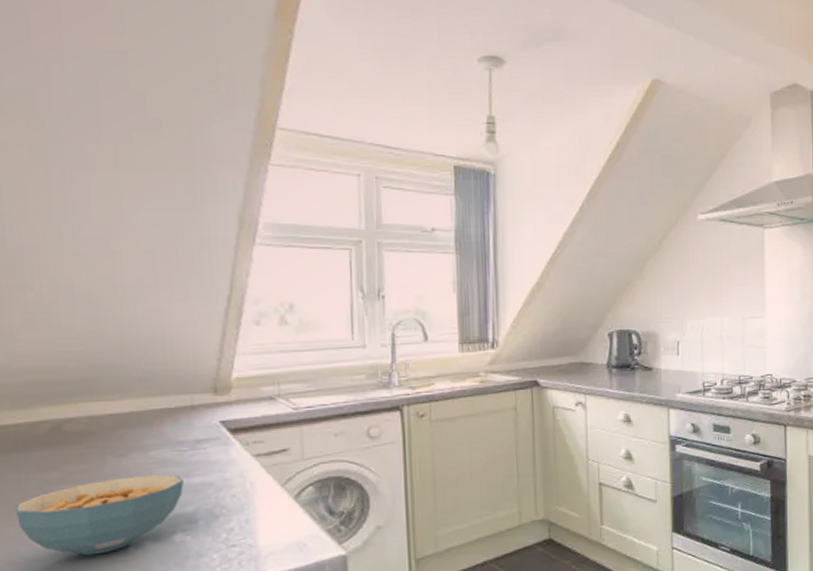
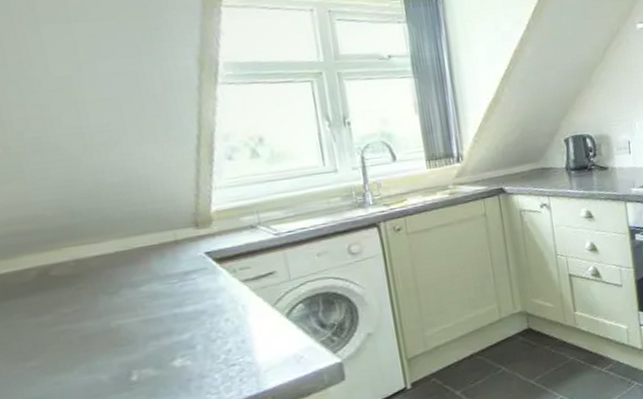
cereal bowl: present [16,474,184,556] -> none [14,306,178,389]

